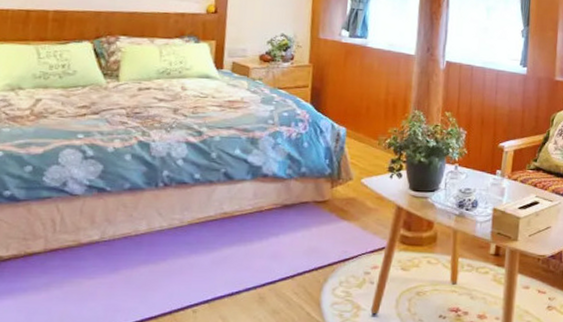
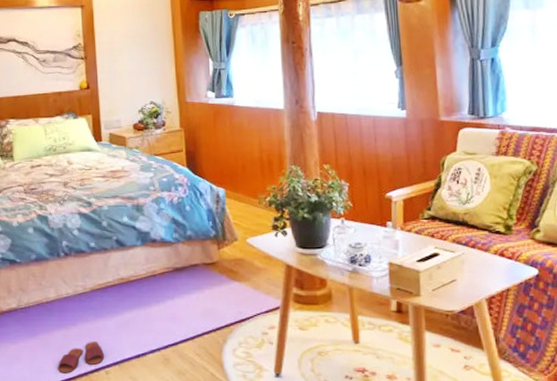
slippers: none [138,279,194,312] -> present [58,342,104,373]

